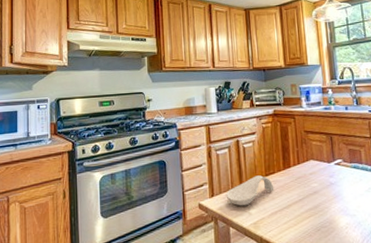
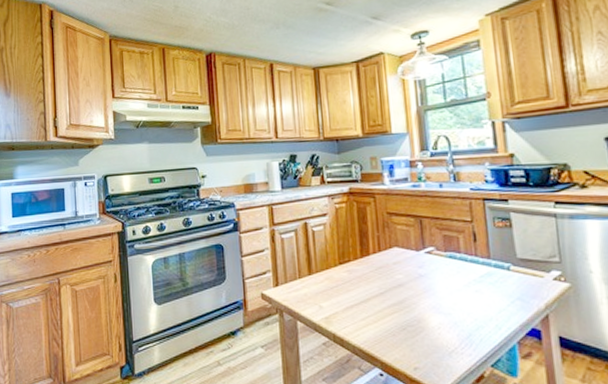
spoon rest: present [226,175,275,206] -> none [292,263,350,298]

